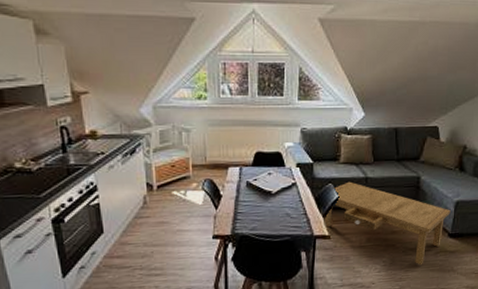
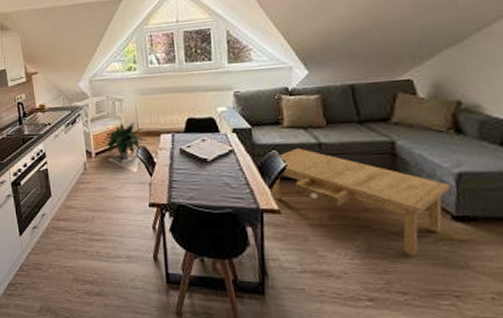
potted plant: none [165,153,214,192] -> present [102,121,147,159]

